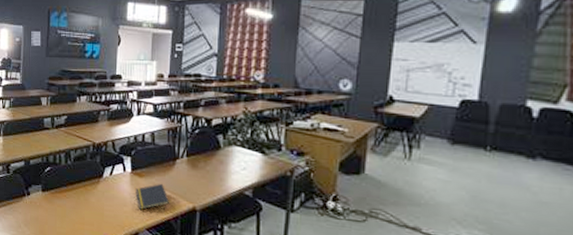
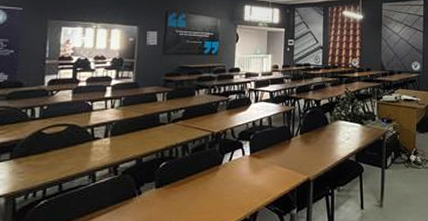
notepad: present [135,183,170,210] -> none [254,161,287,189]

